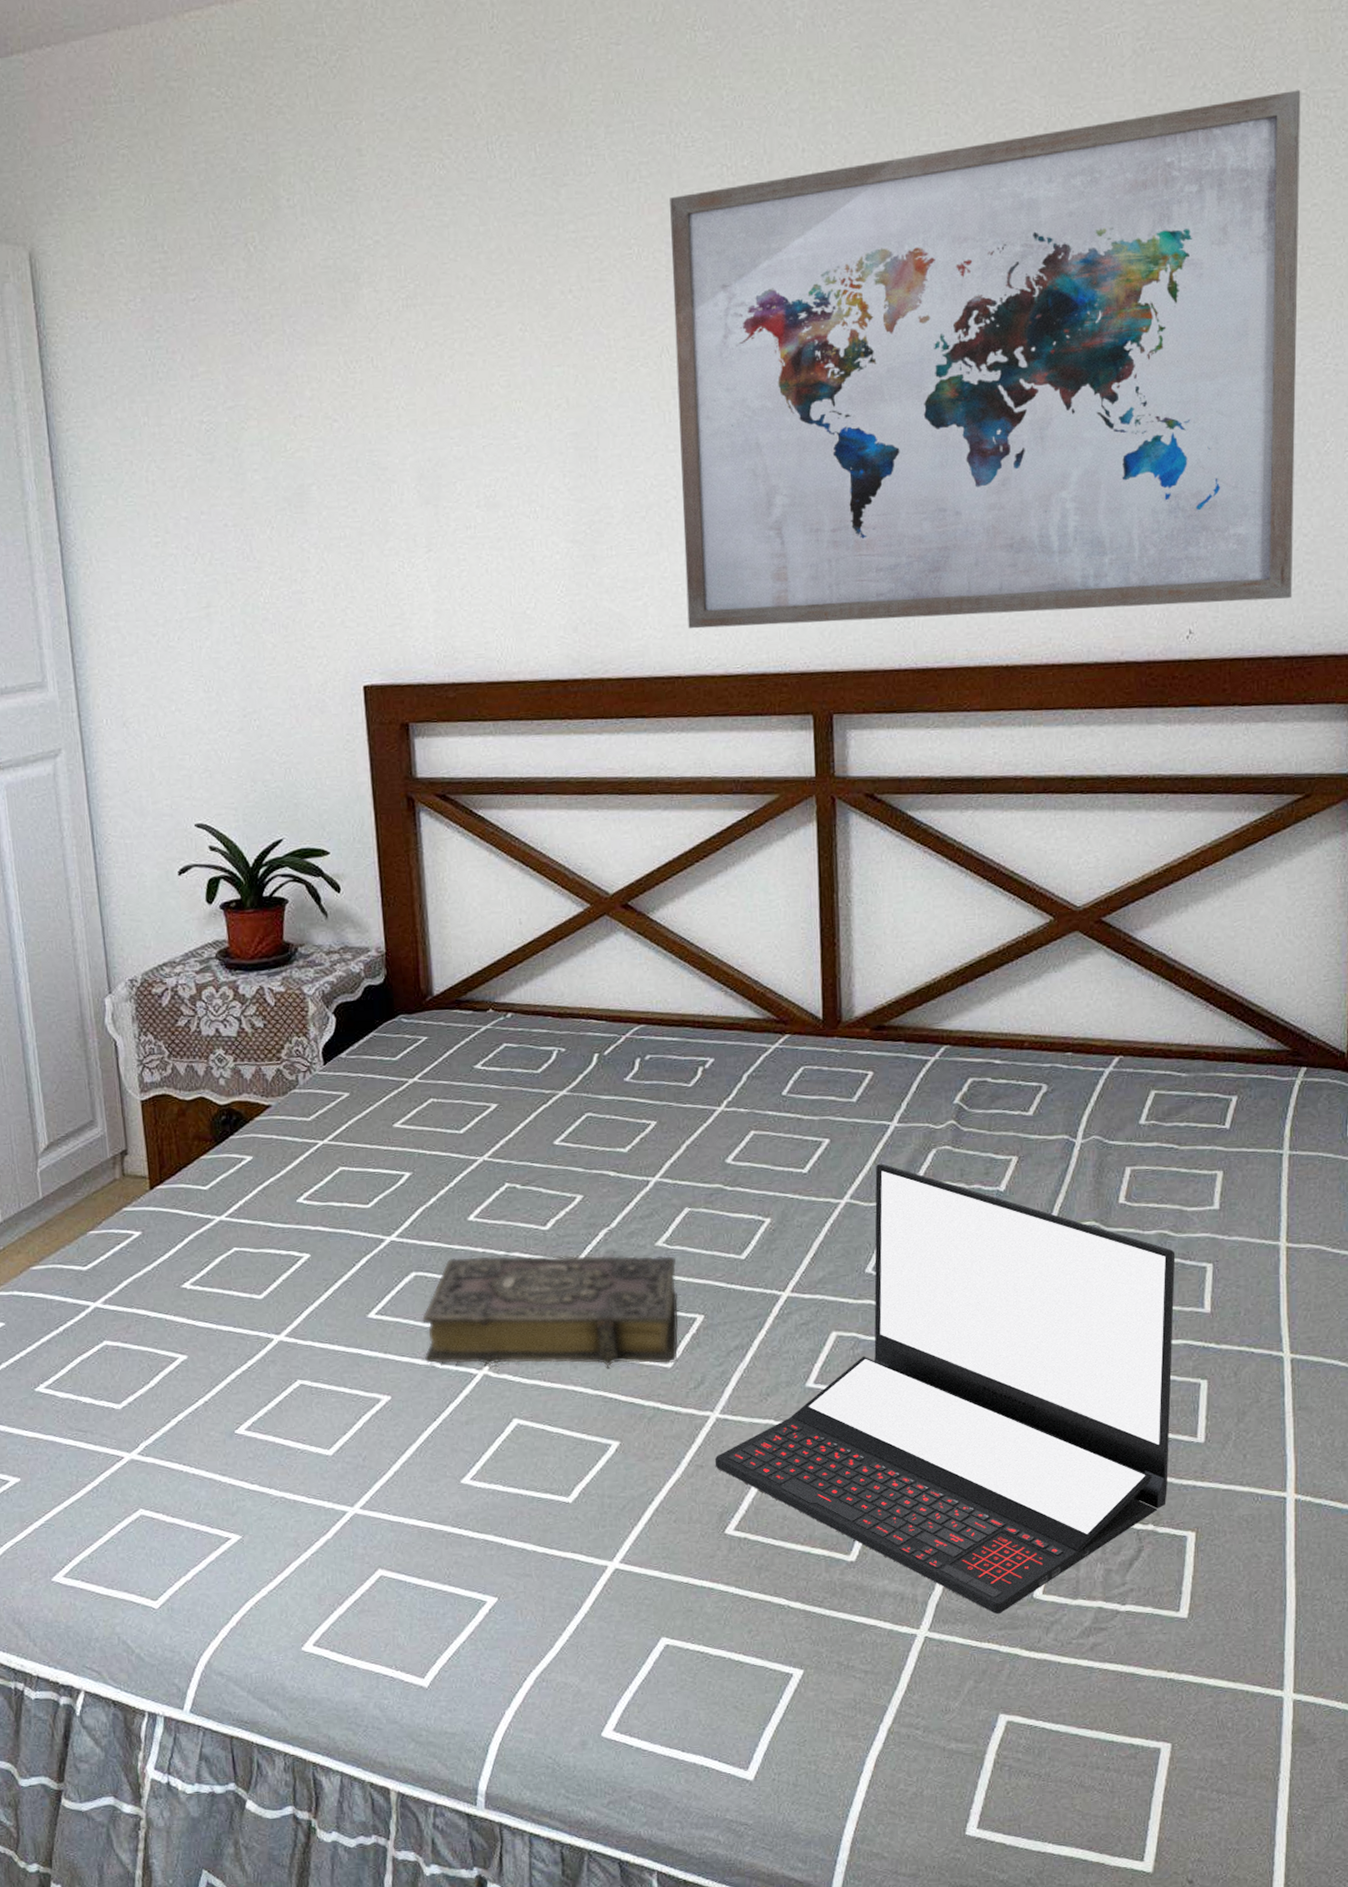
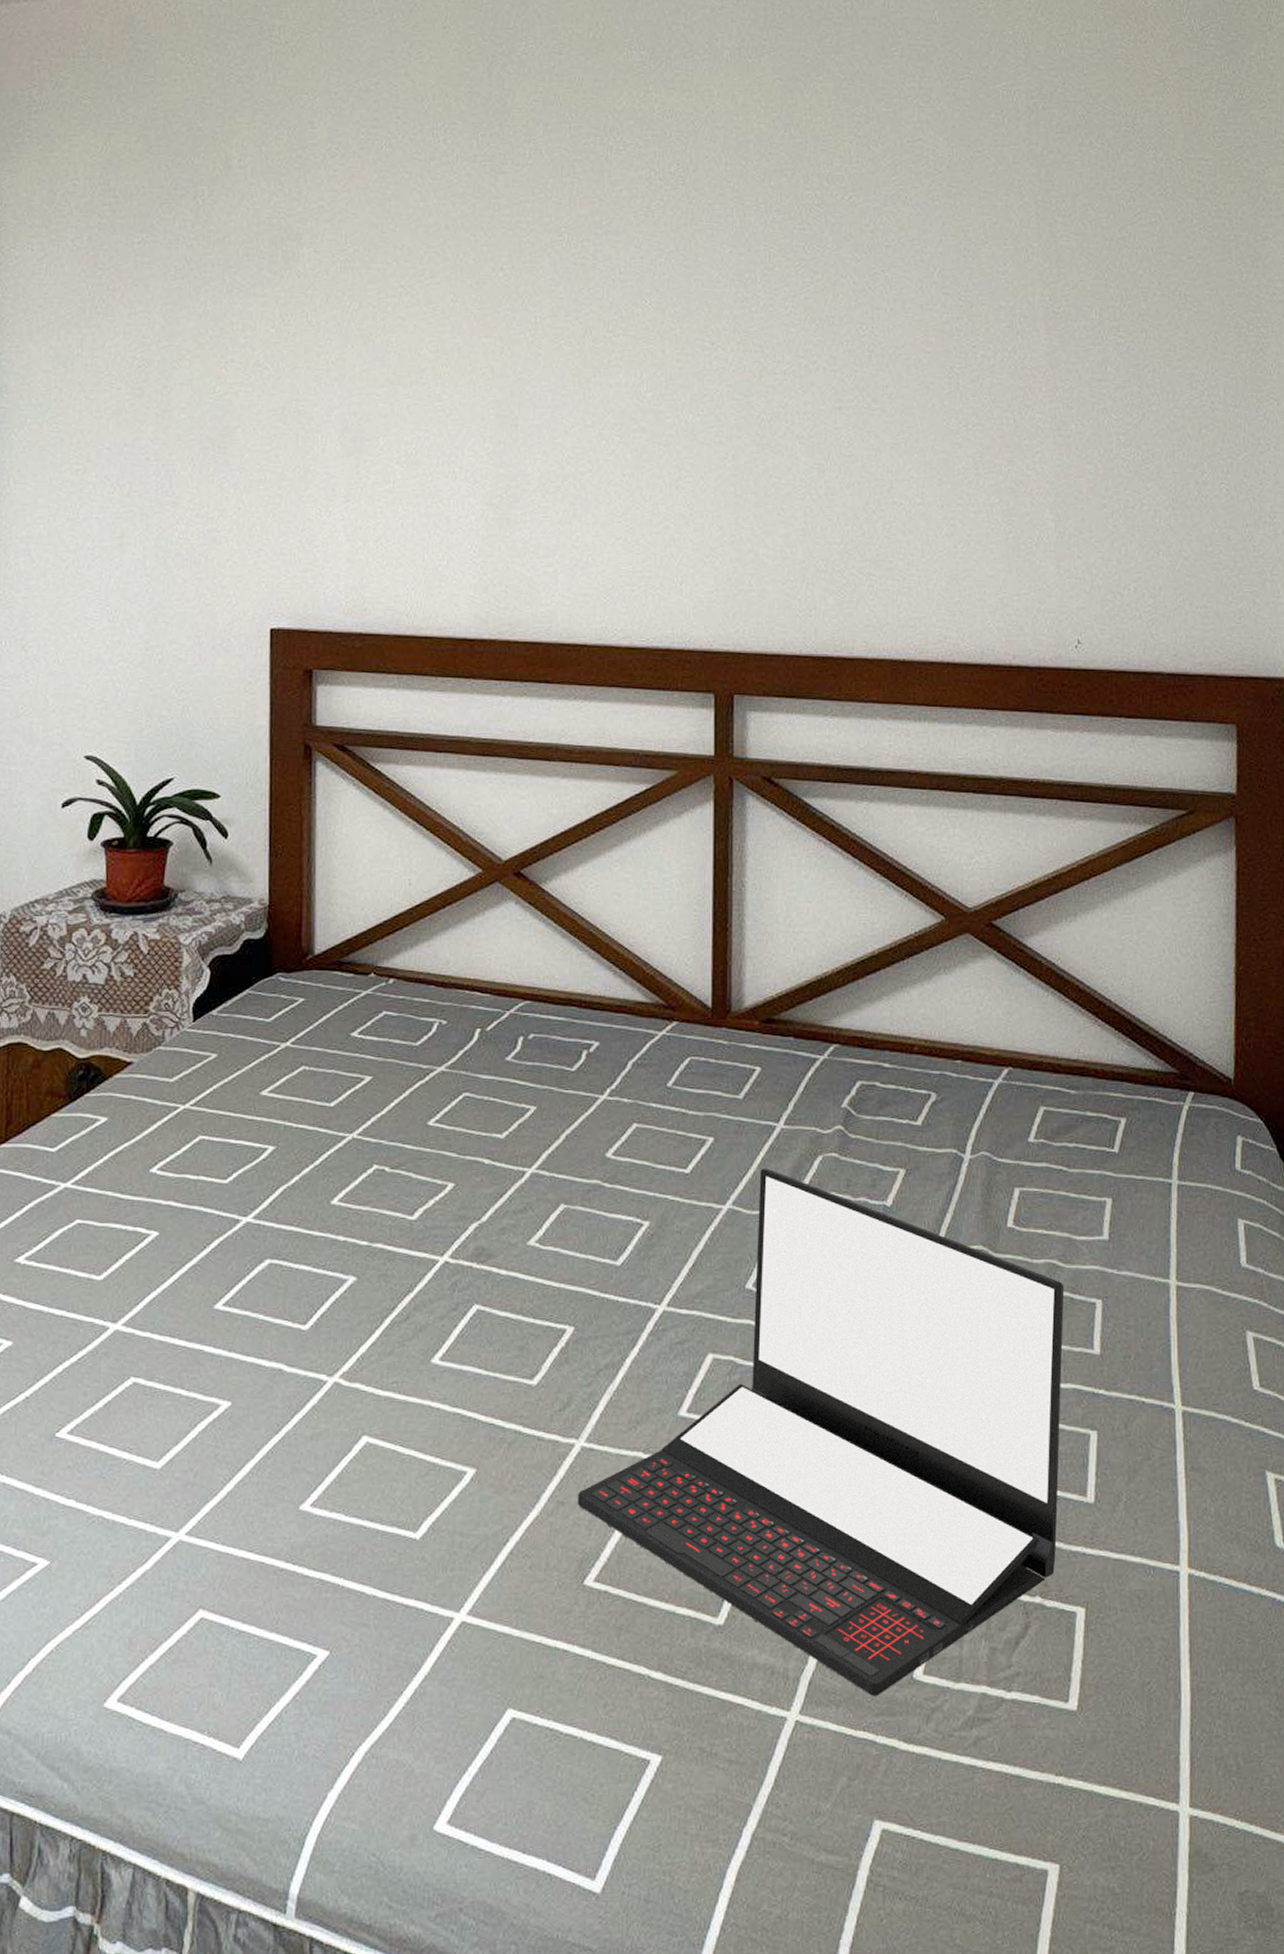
book: present [422,1256,678,1367] -> none [271,1246,547,1381]
wall art: present [670,90,1301,629] -> none [596,156,1177,617]

